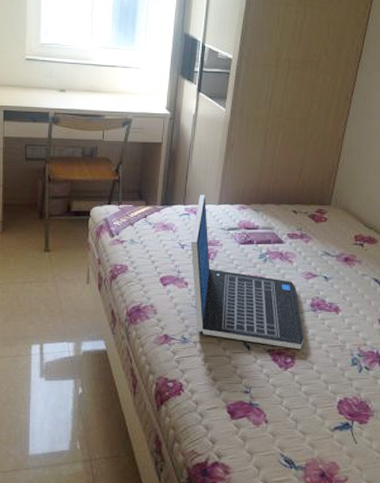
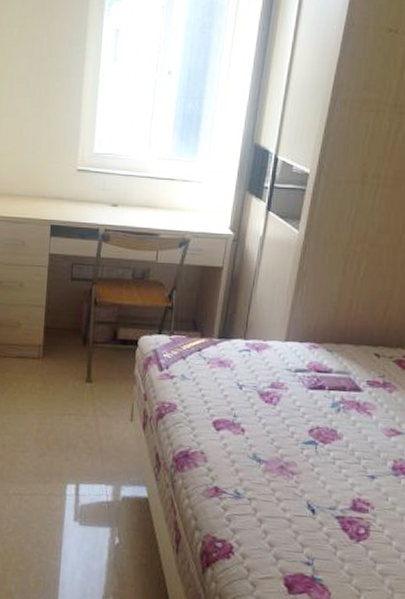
laptop: present [190,194,304,350] -> none [250,328,382,521]

